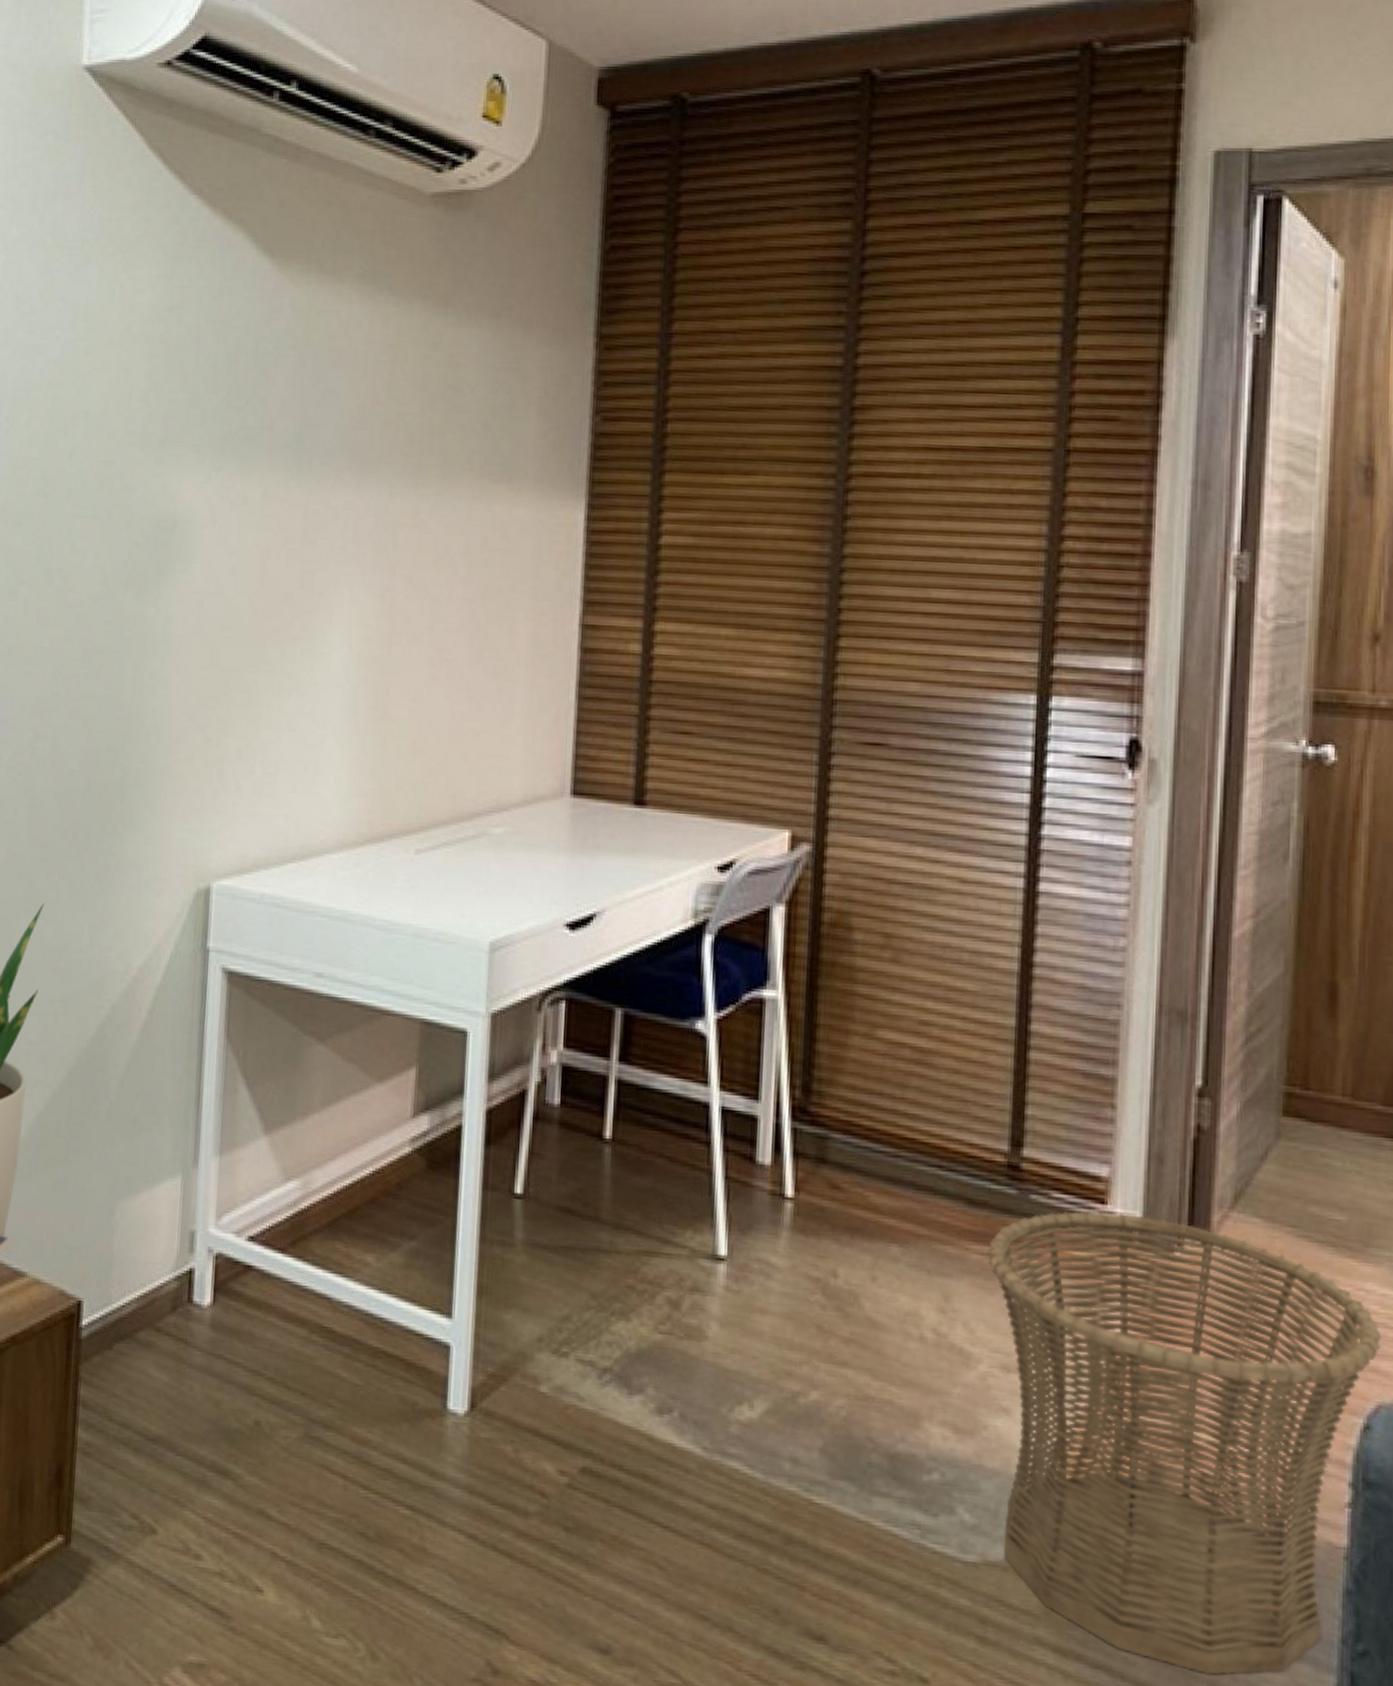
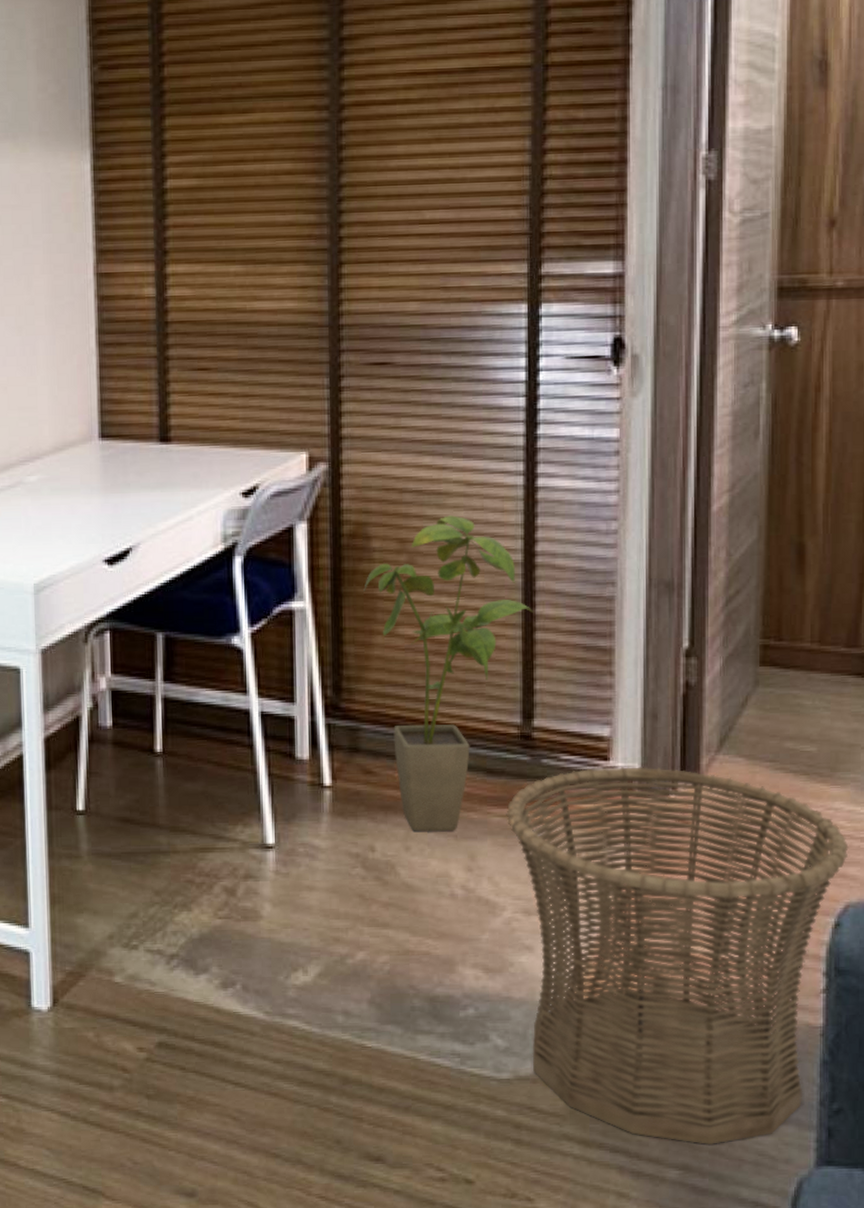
house plant: none [842,913,1029,1265] -> present [363,515,534,832]

